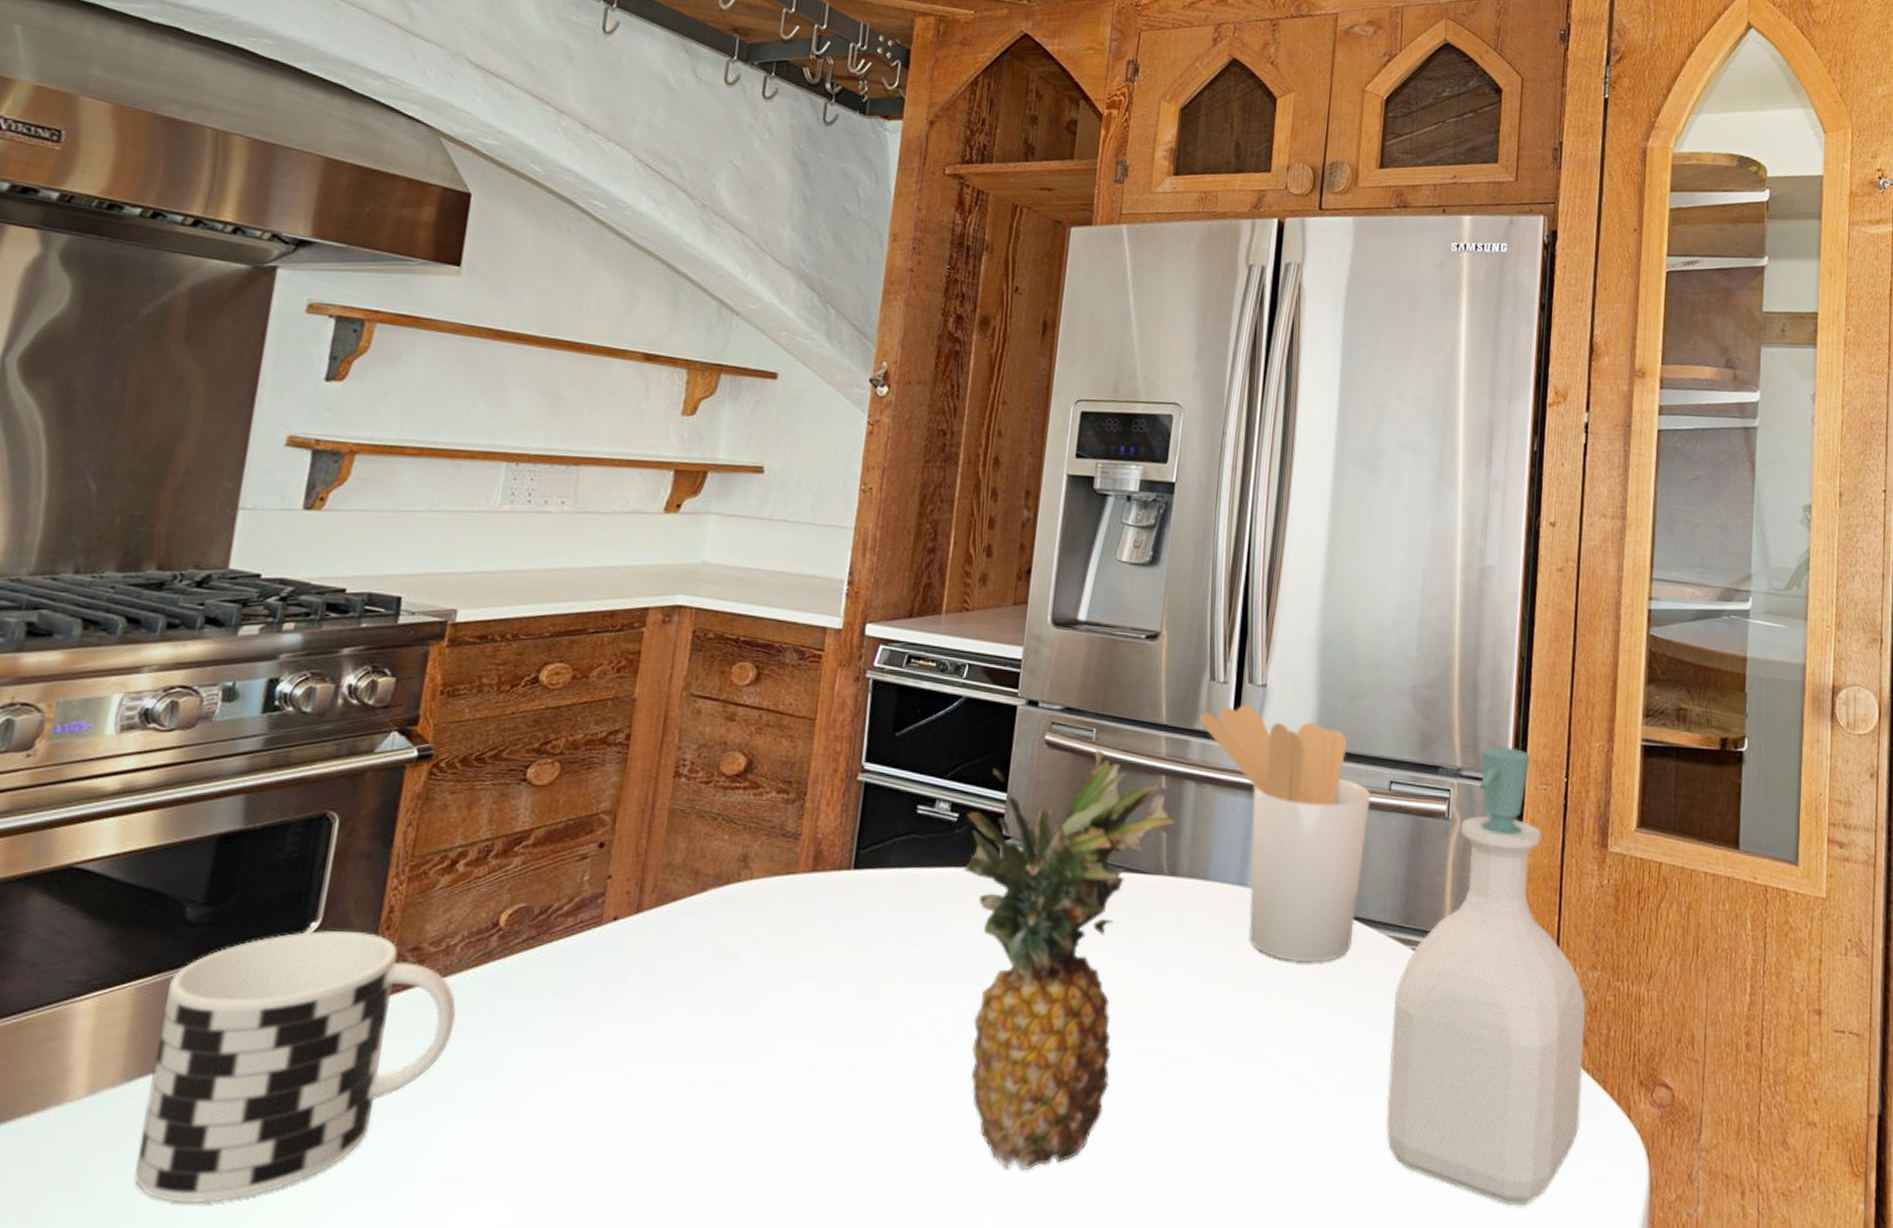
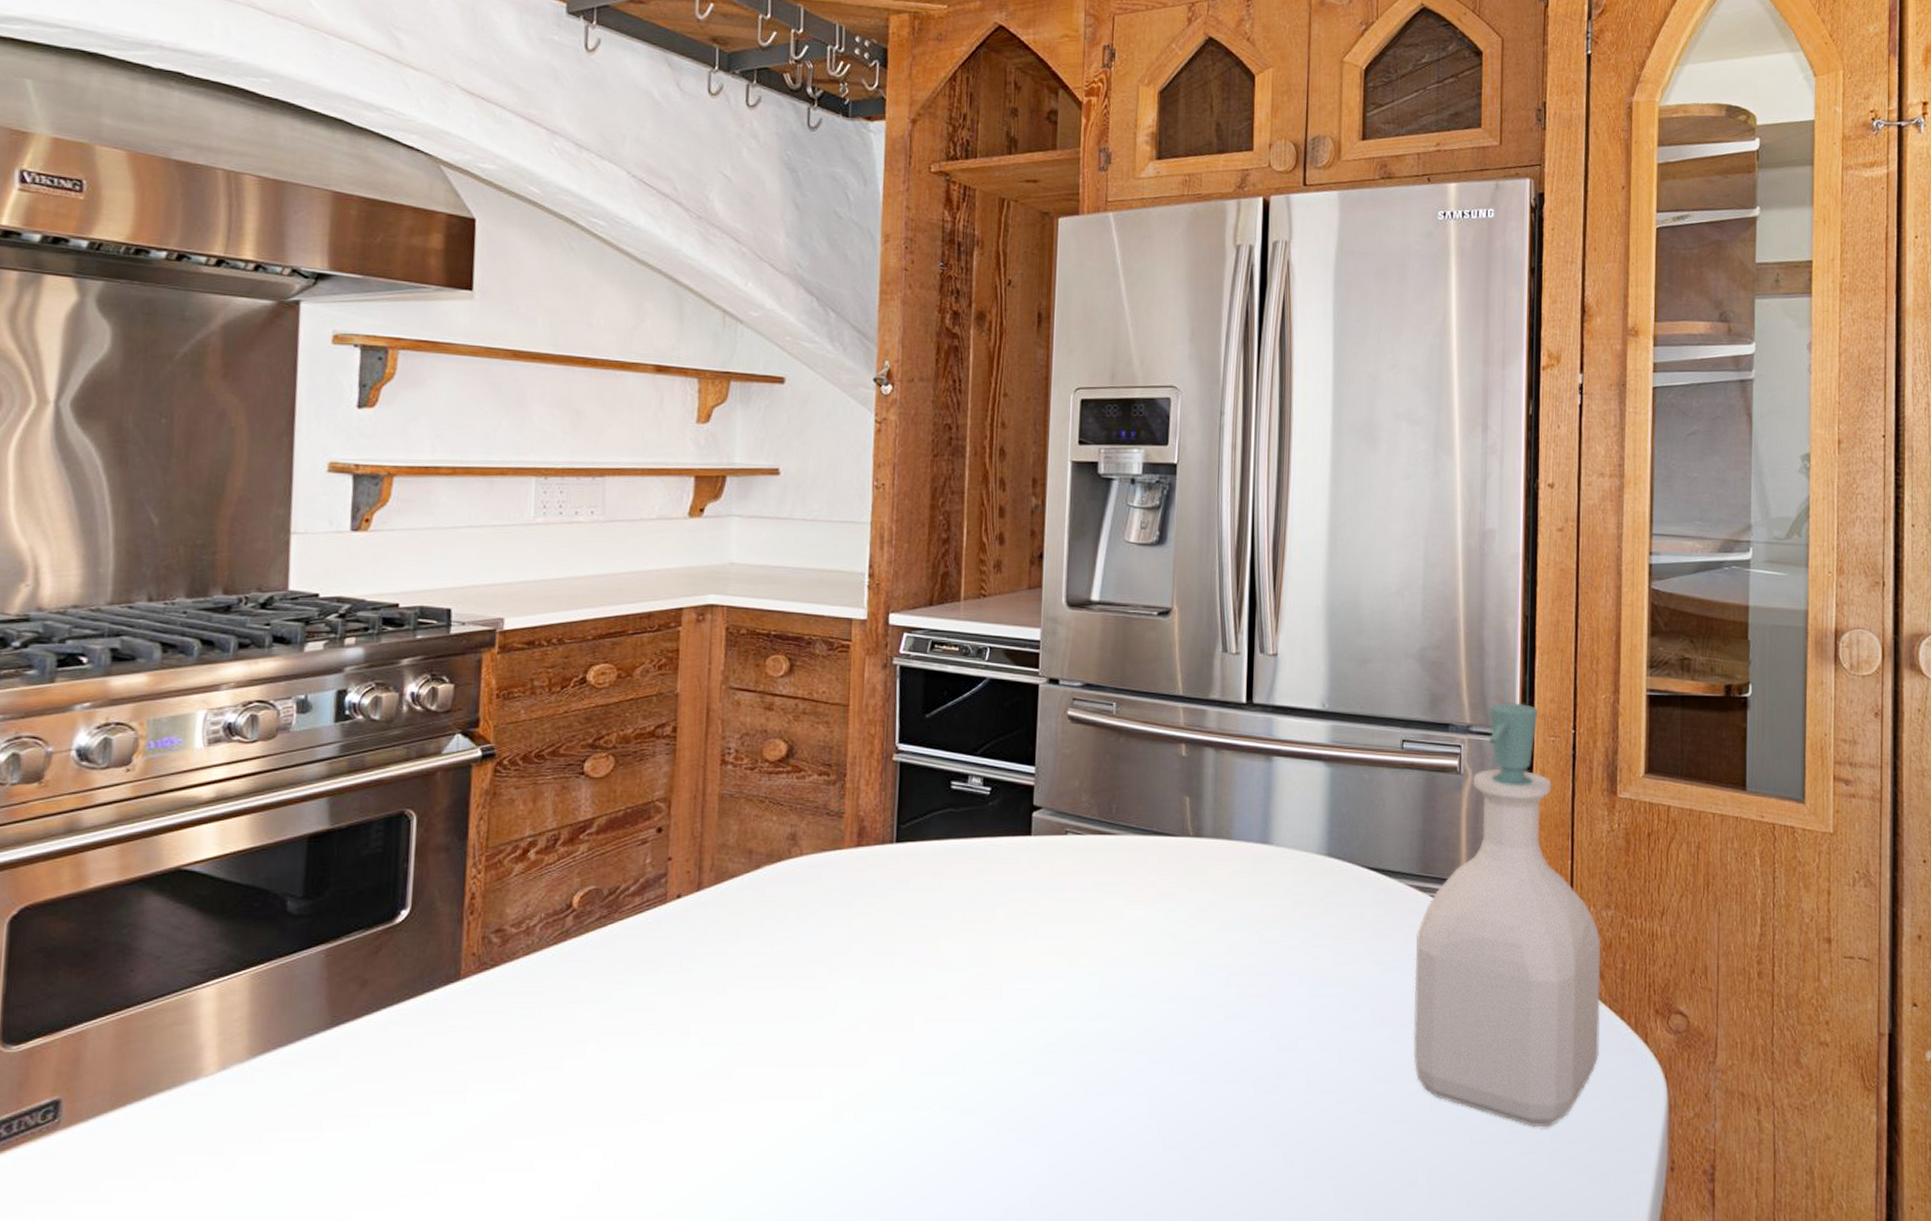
cup: present [134,931,456,1204] -> none [270,918,542,1163]
fruit: present [961,749,1175,1170] -> none [997,721,1197,1109]
utensil holder: present [1200,704,1371,963] -> none [1215,674,1384,912]

